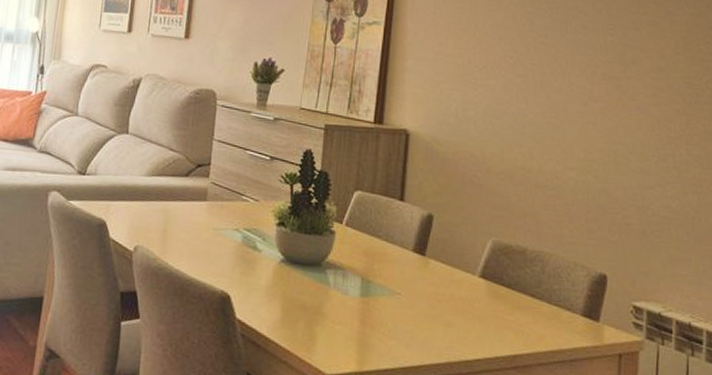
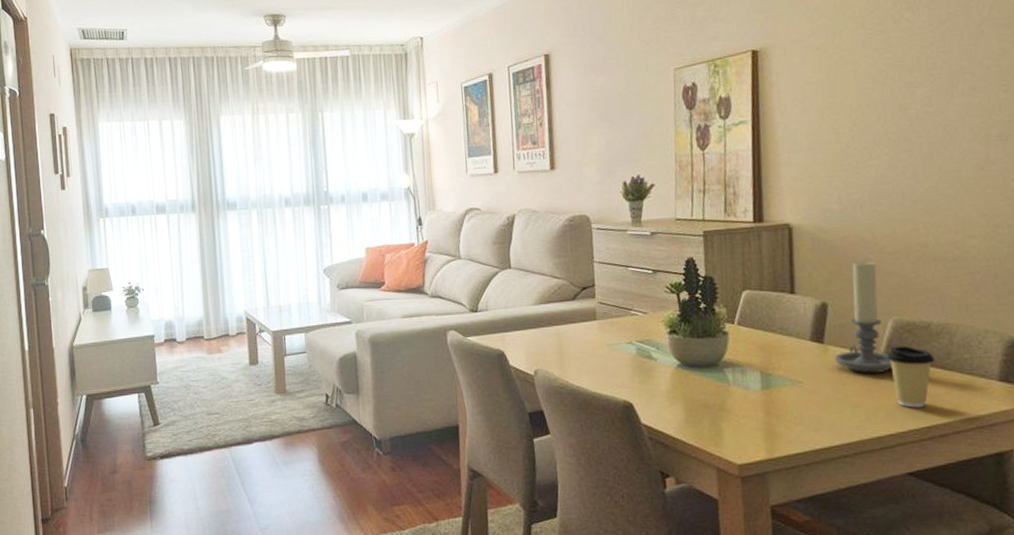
candle holder: none [433,176,487,294] -> present [834,259,892,373]
coffee cup: none [483,268,527,335] -> present [887,345,935,408]

